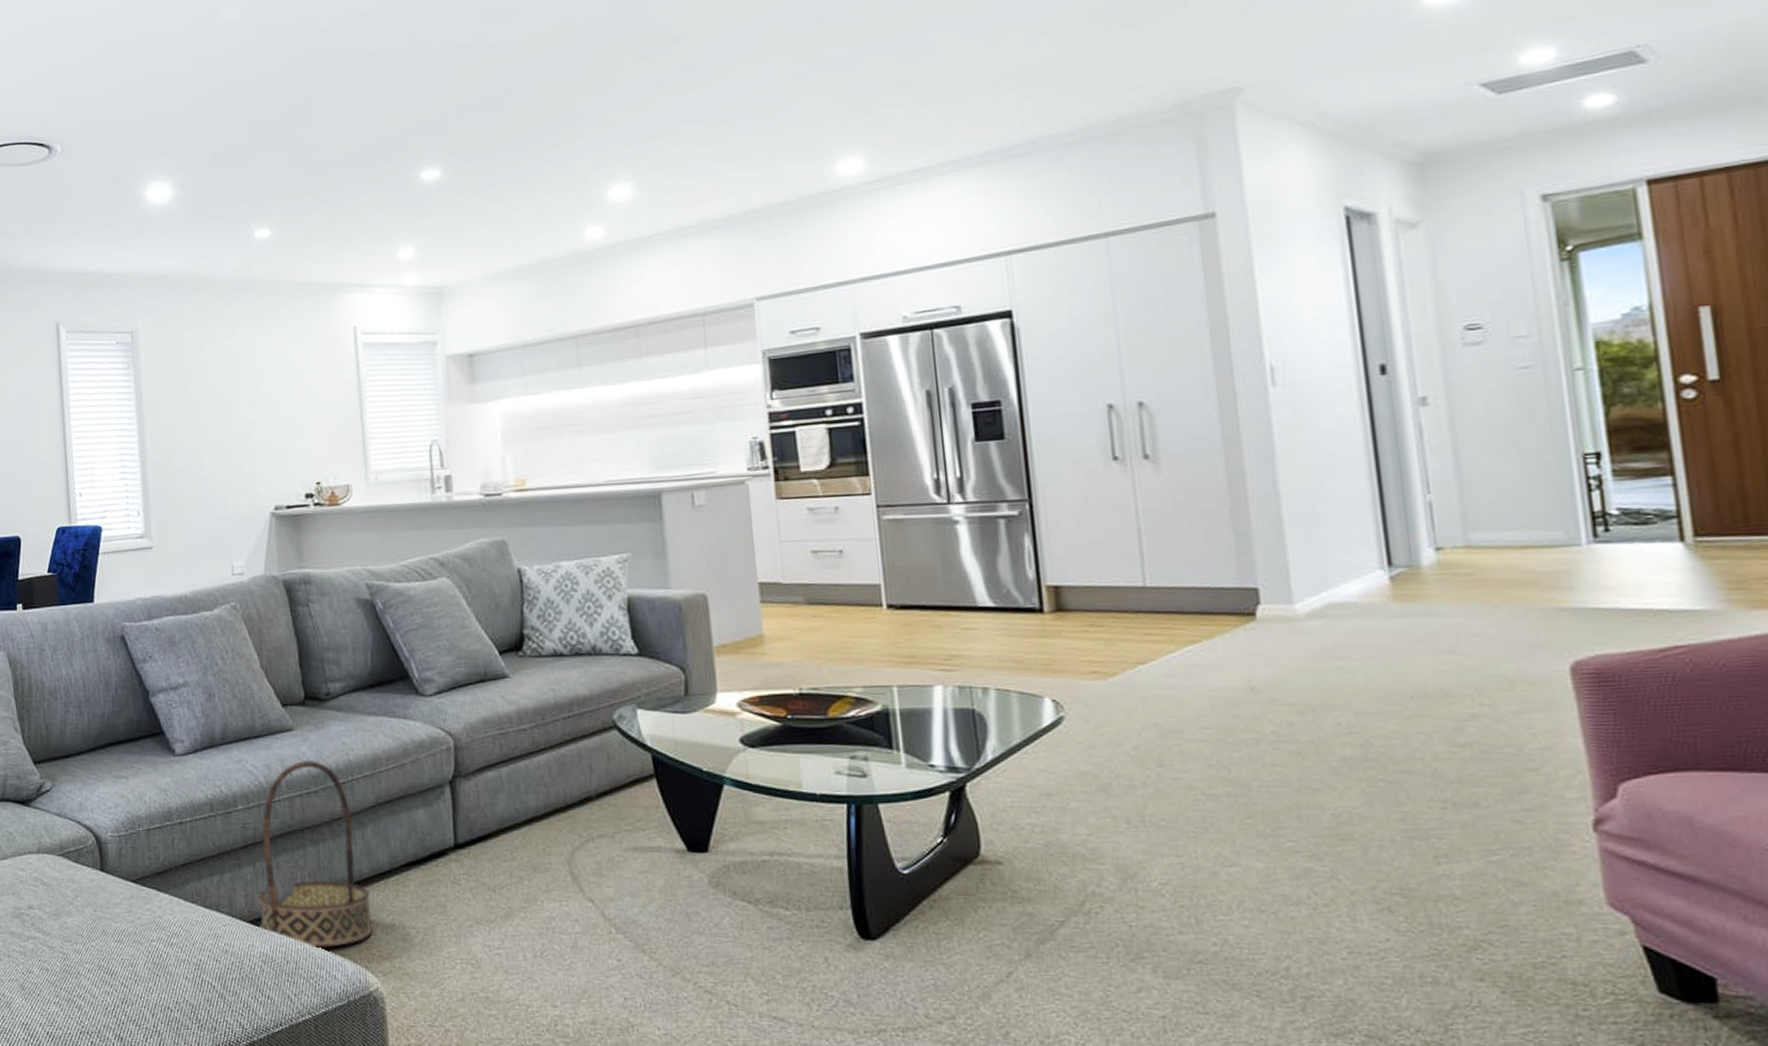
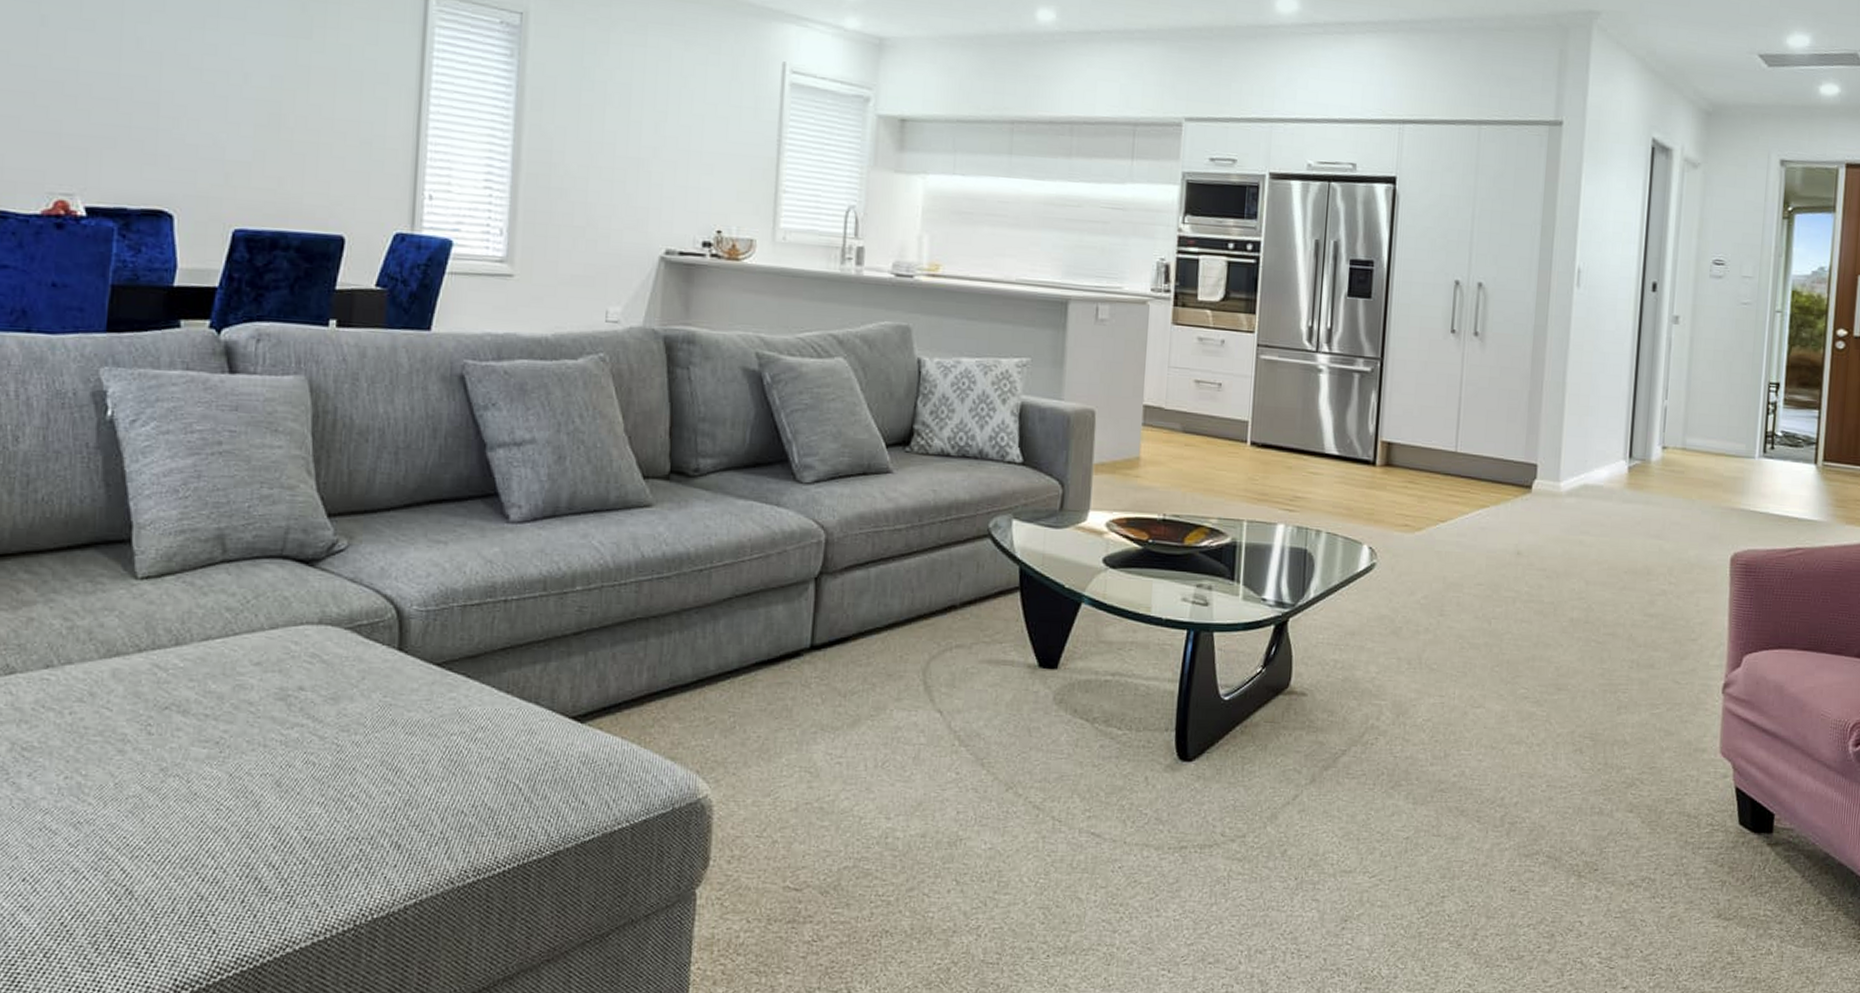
basket: present [258,759,373,949] -> none [585,540,713,751]

